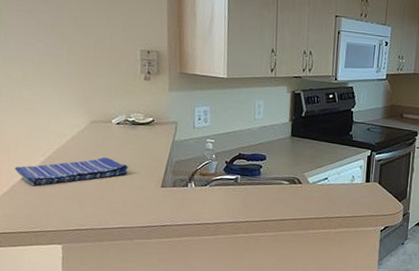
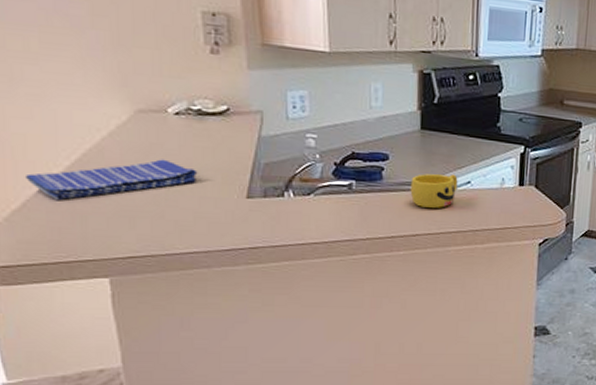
cup: none [281,171,318,199] -> present [410,174,458,208]

